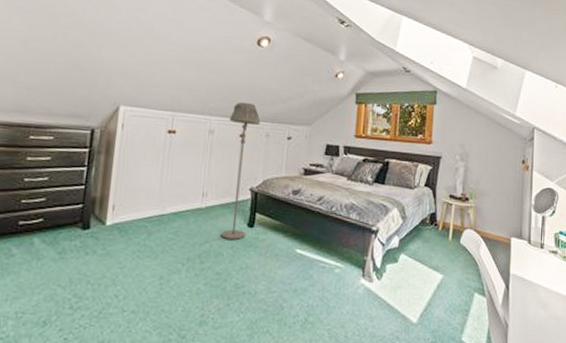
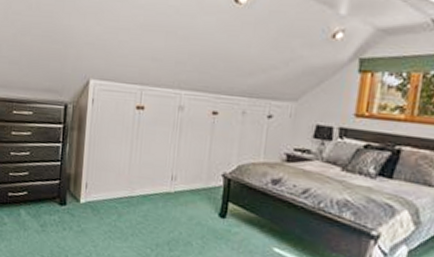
floor lamp: present [221,102,261,240] -> none [191,73,237,230]

